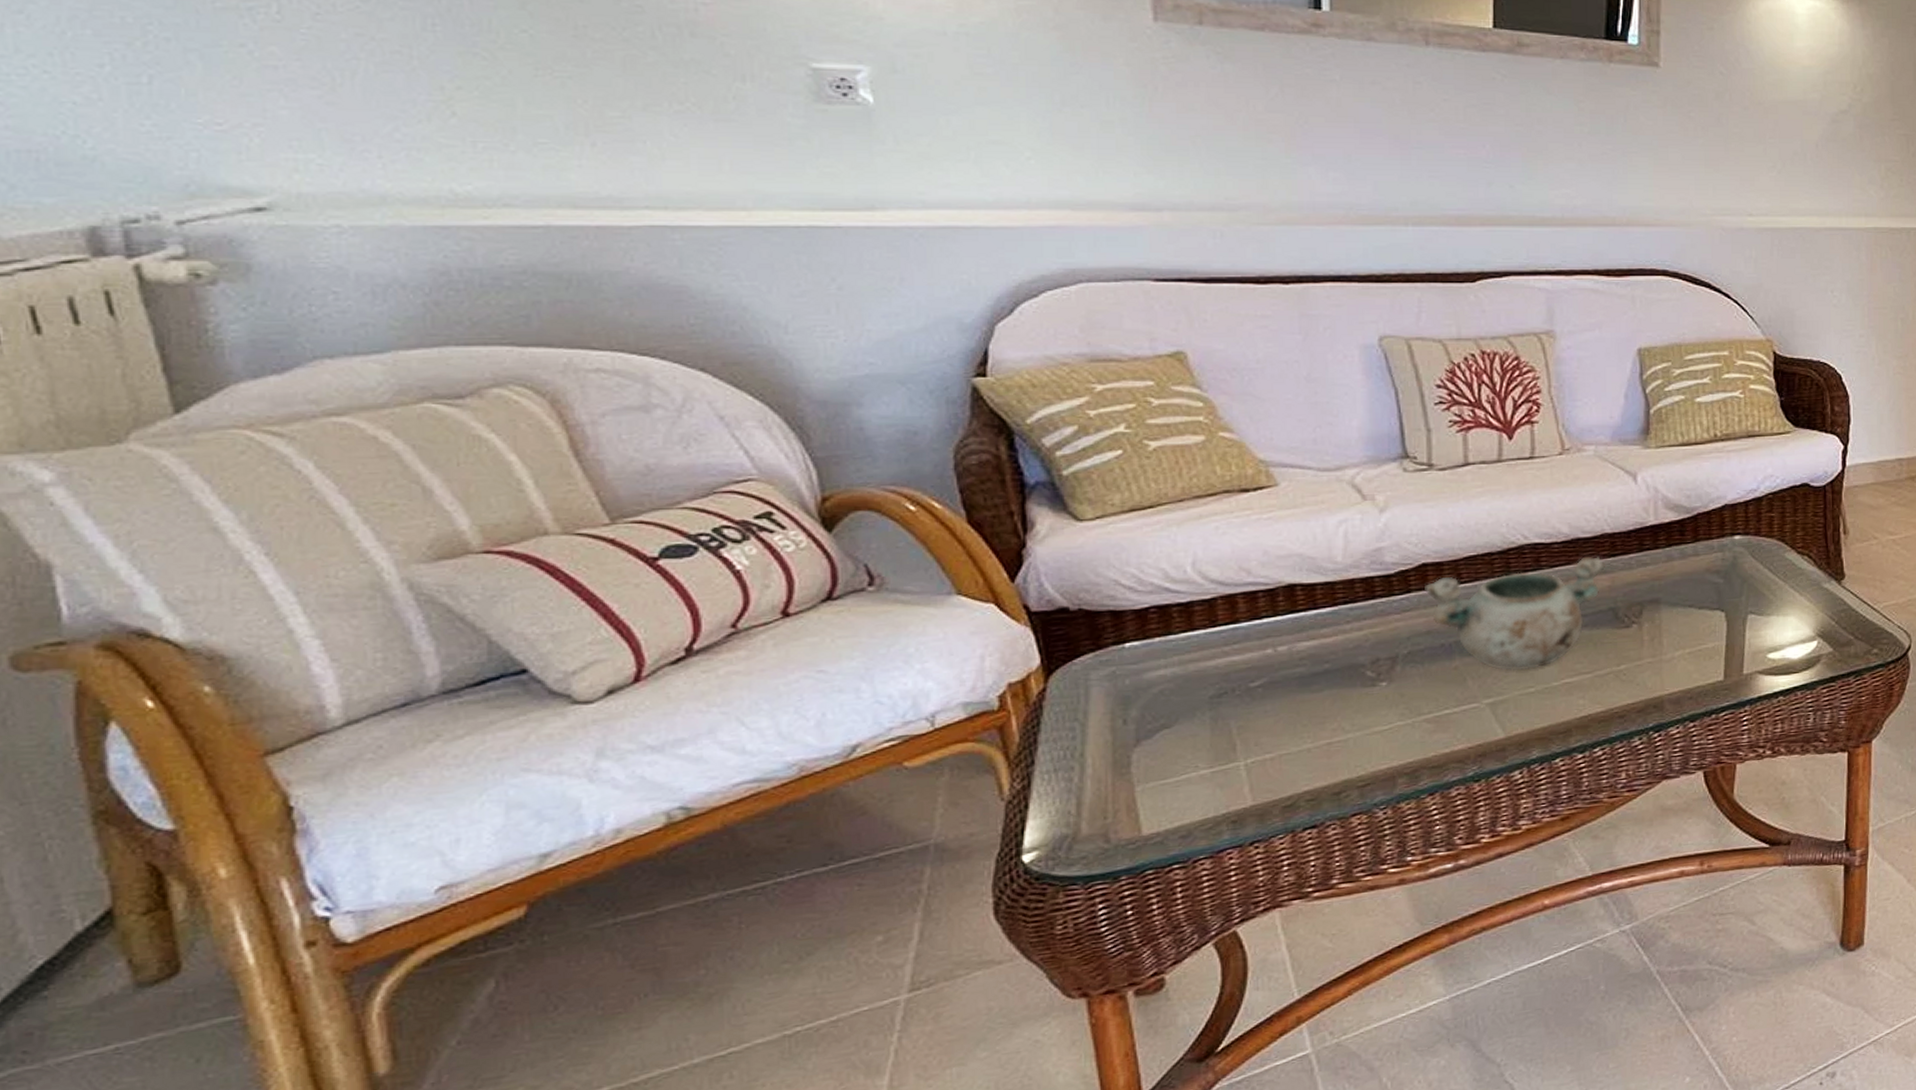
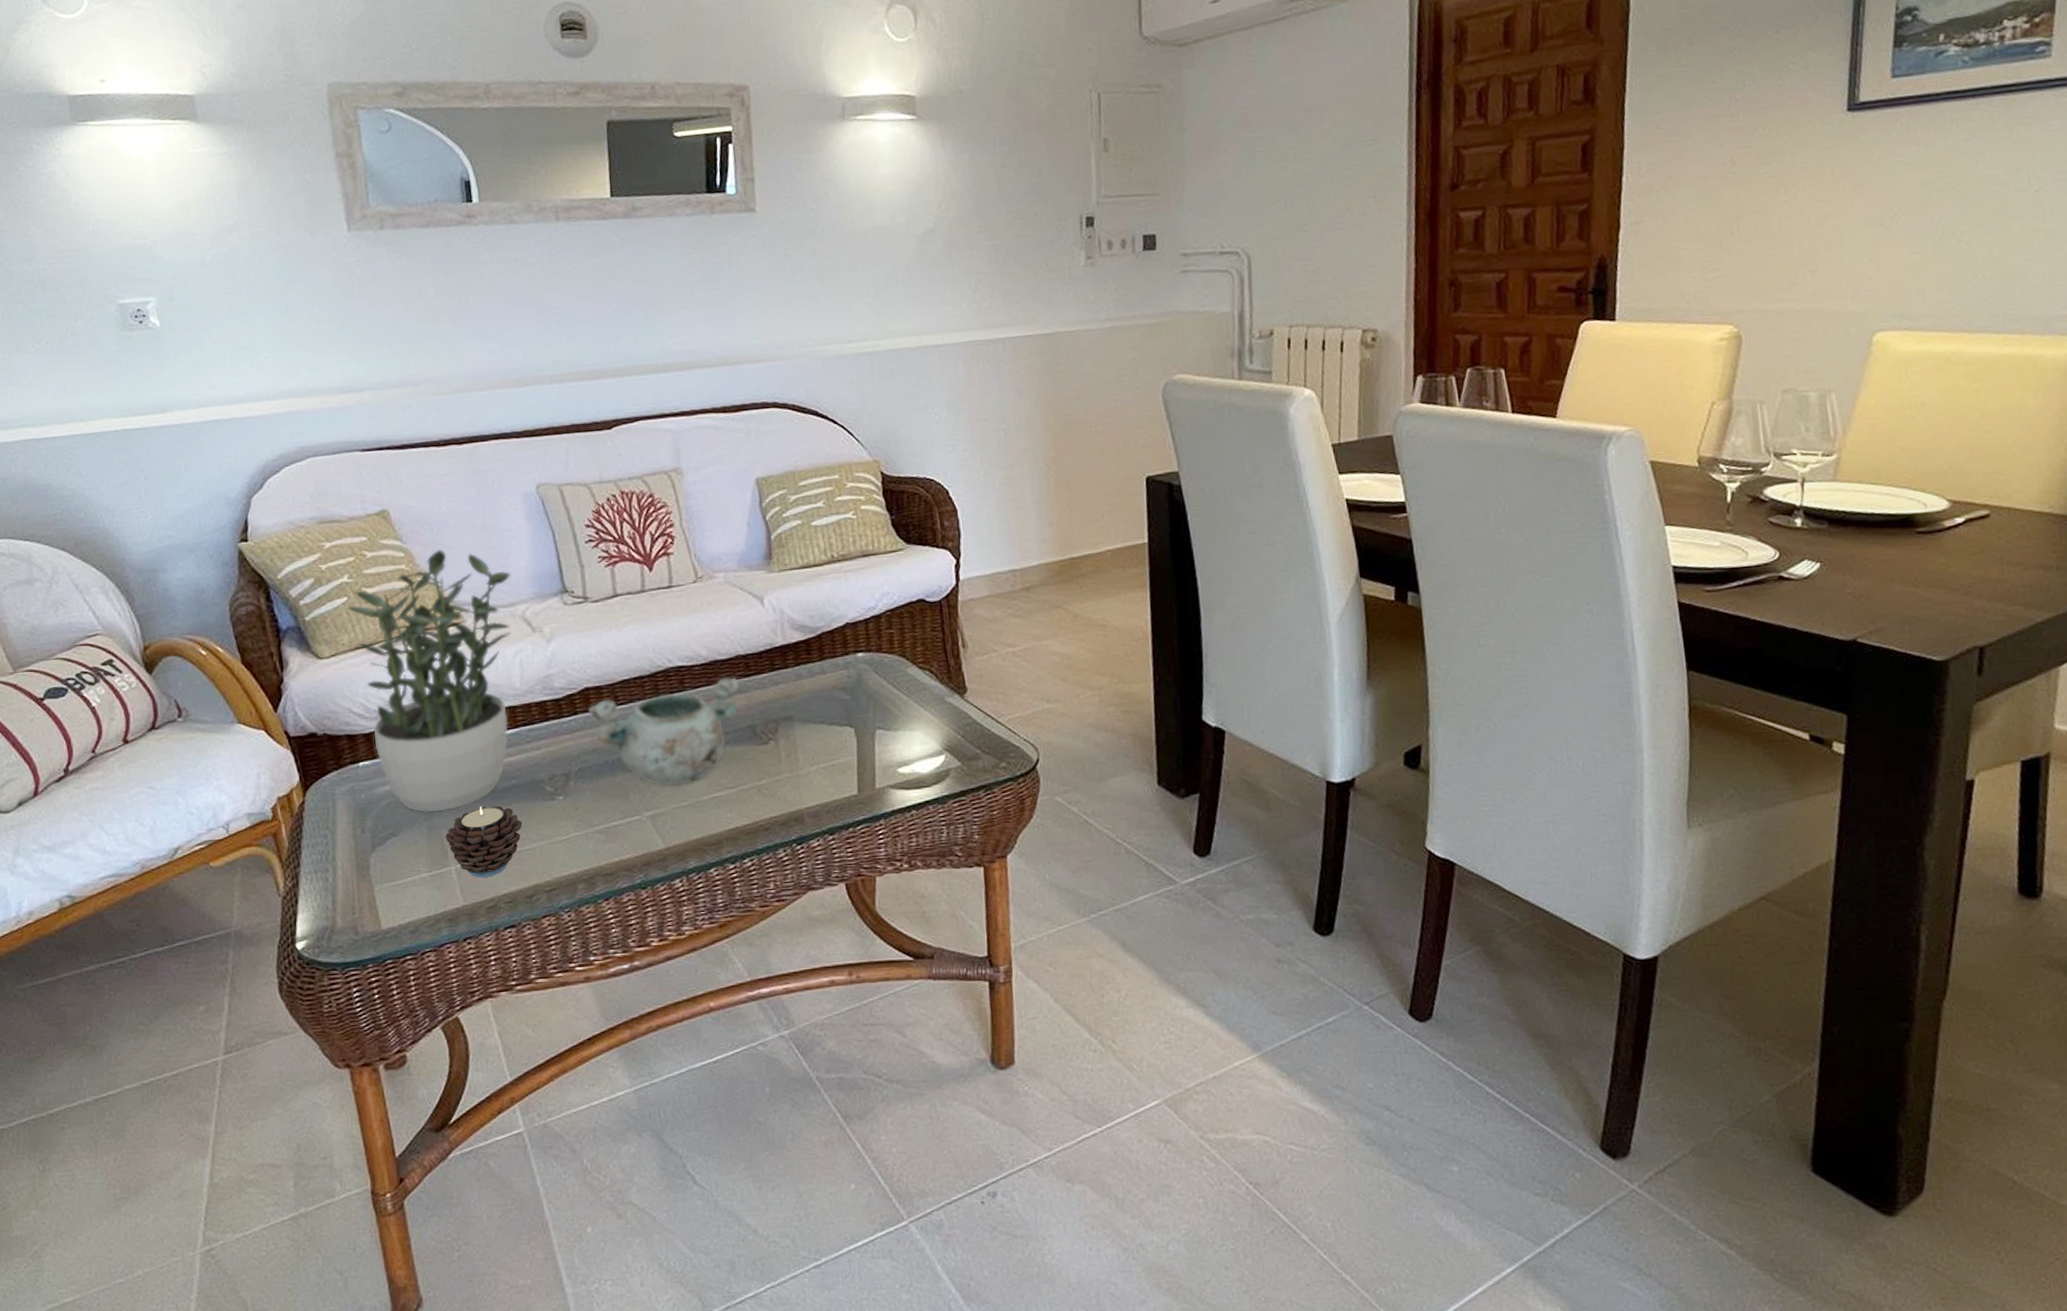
potted plant: none [1121,402,1340,701] -> present [347,550,511,813]
candle: none [1234,693,1334,774] -> present [445,806,523,878]

